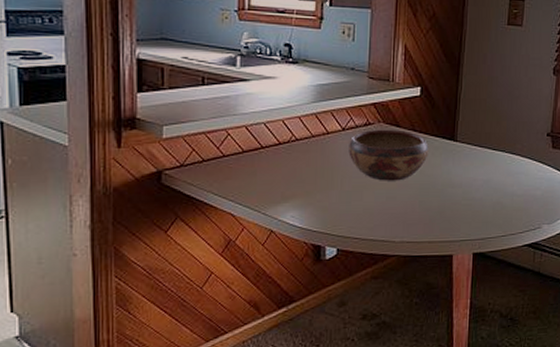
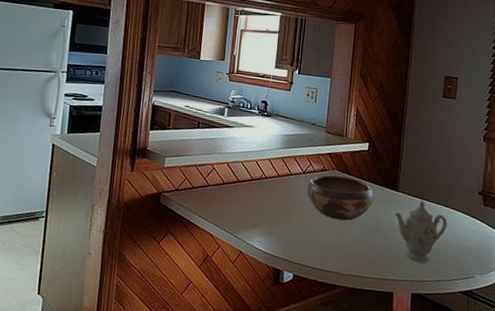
teapot: none [452,149,512,218] -> present [394,200,447,263]

